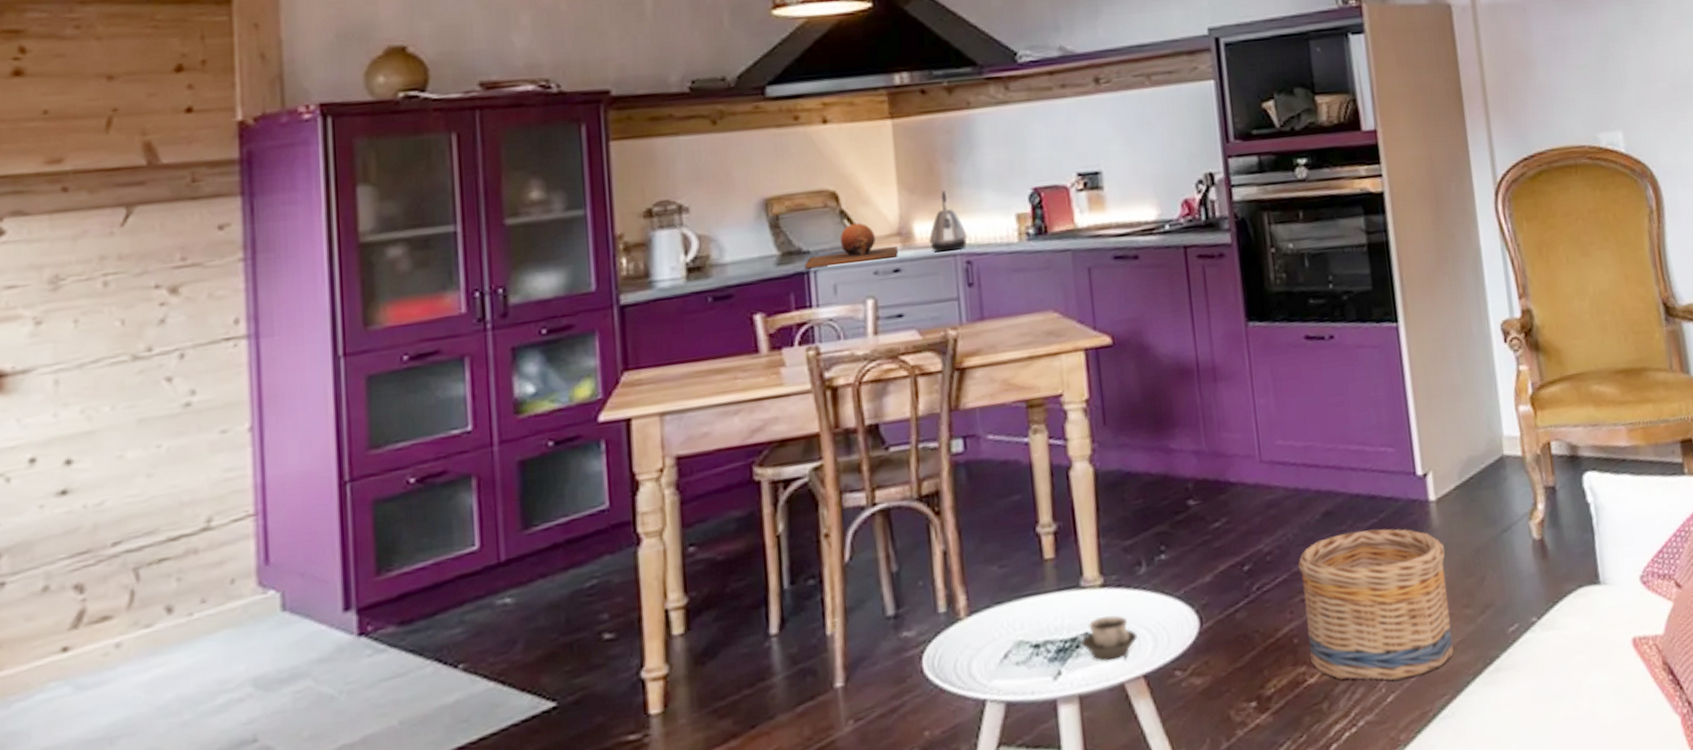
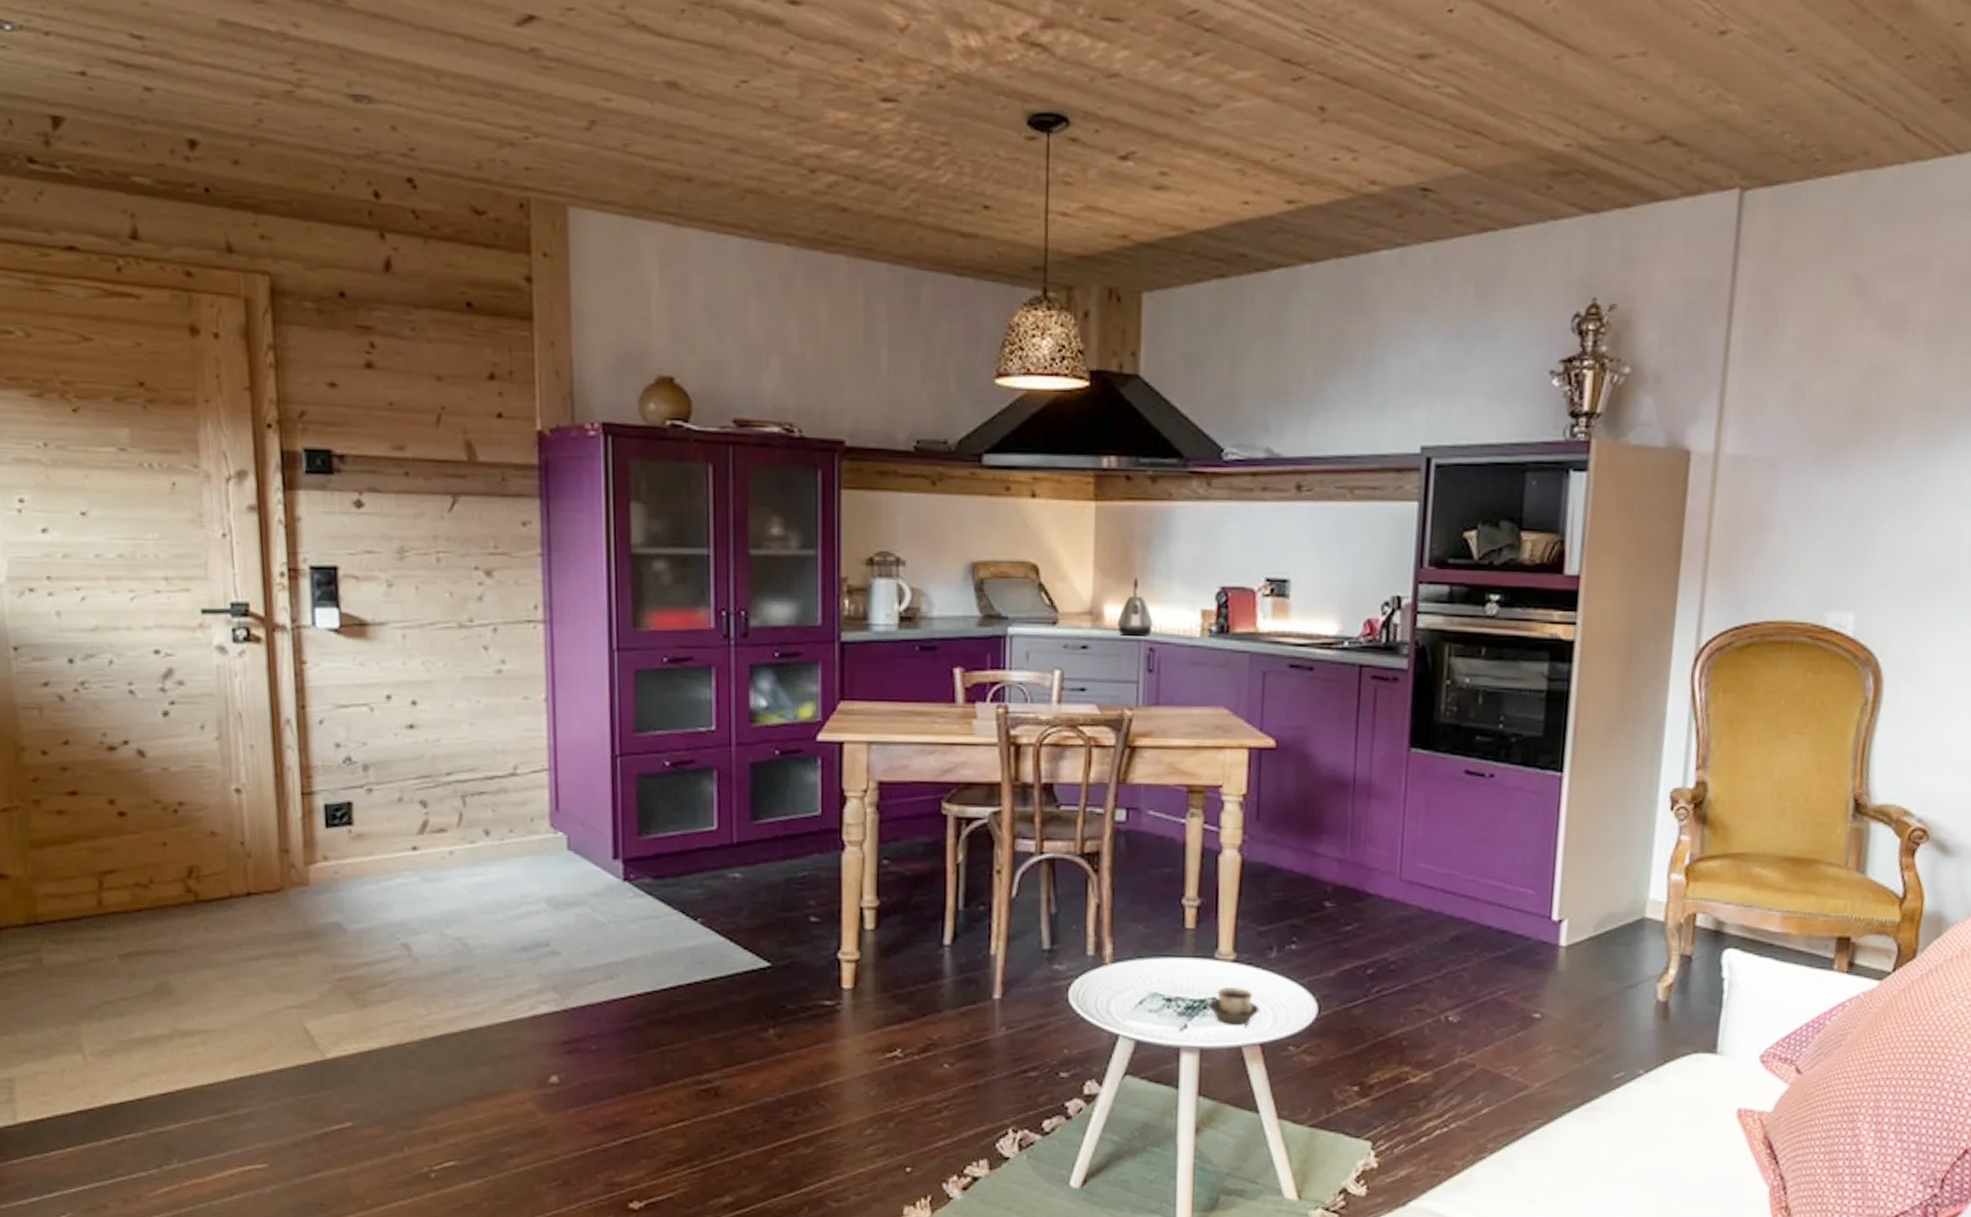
chopping board: present [804,222,898,269] -> none [1002,597,1087,635]
basket: present [1297,528,1454,681] -> none [1416,958,1566,1097]

